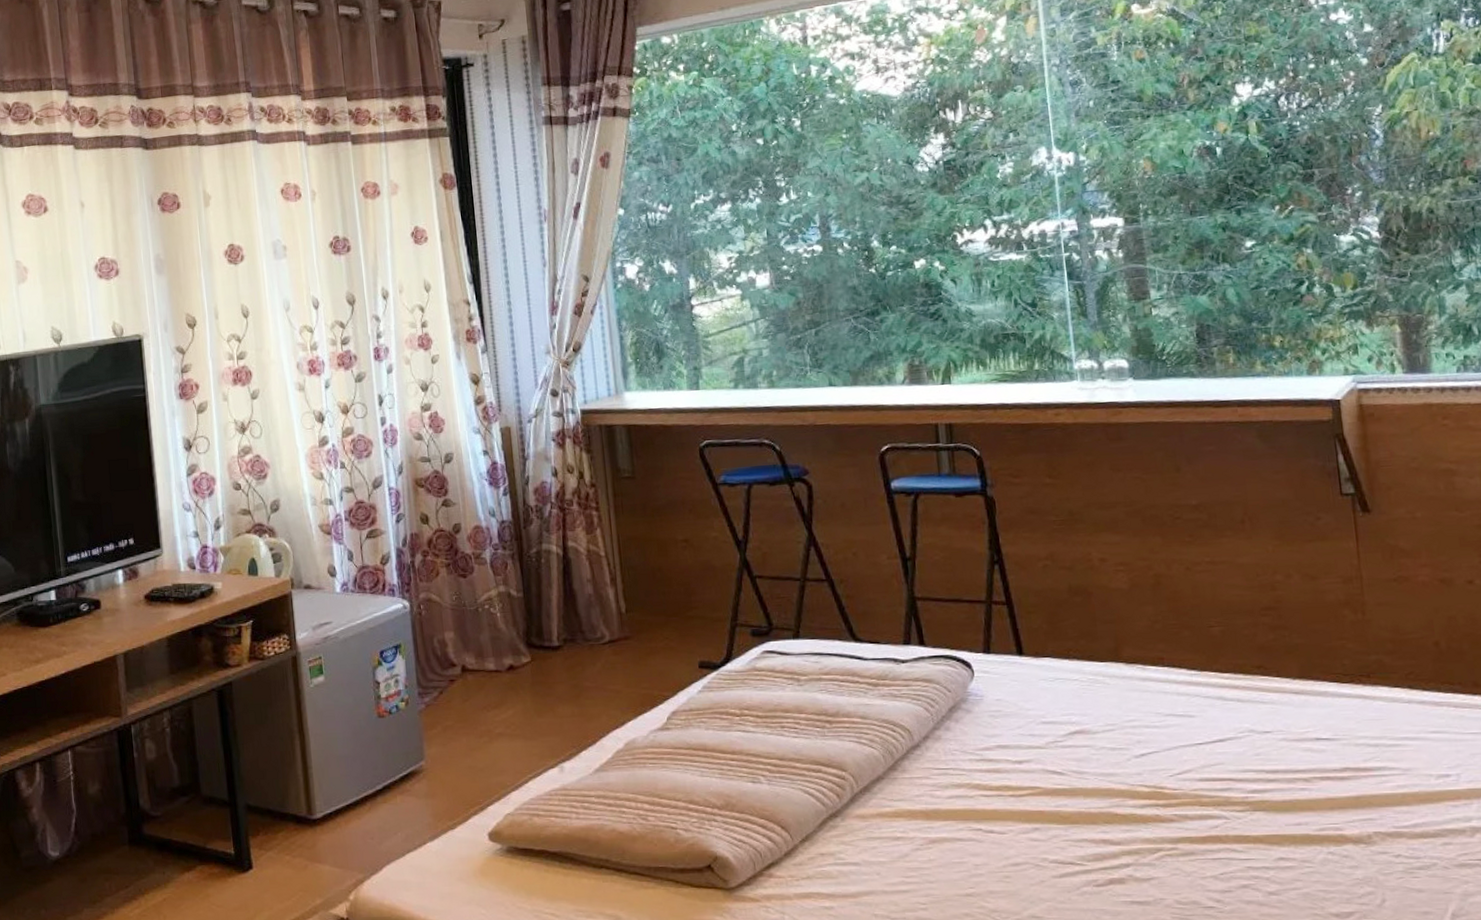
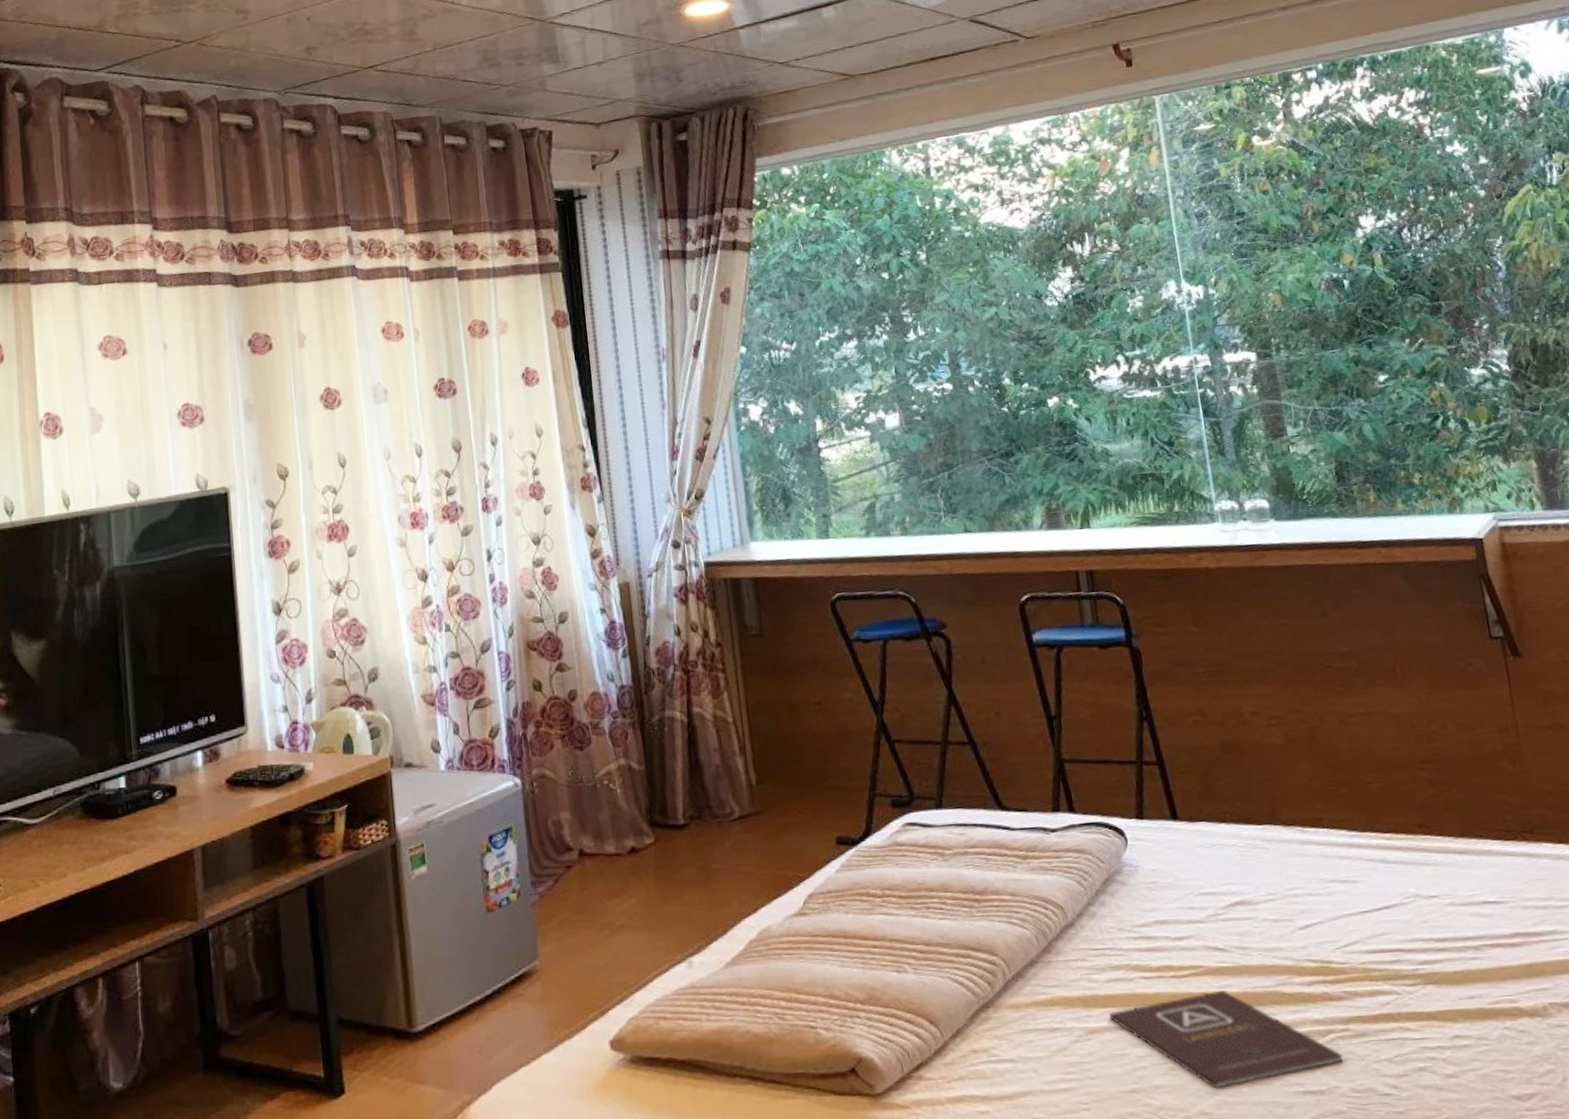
book: none [949,810,1170,896] -> present [1109,991,1343,1089]

